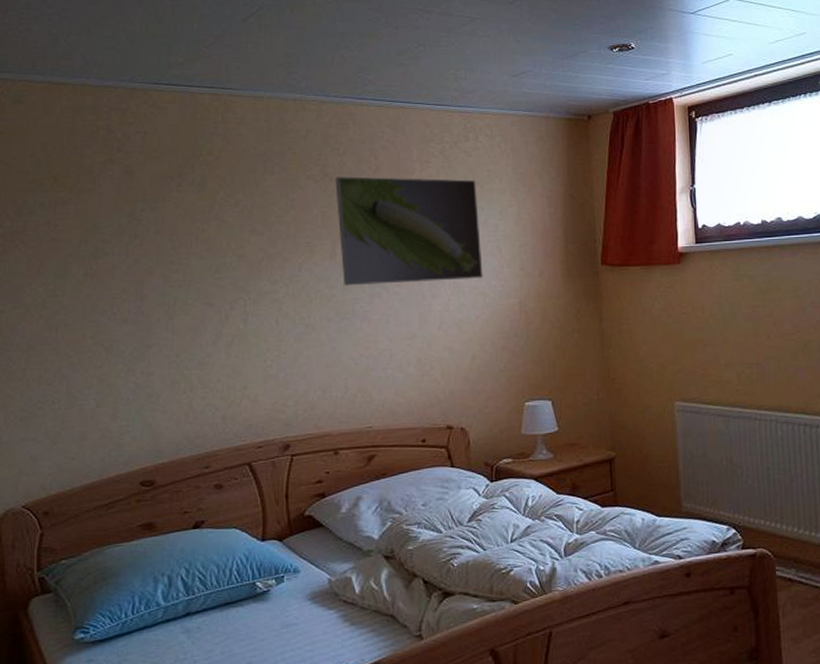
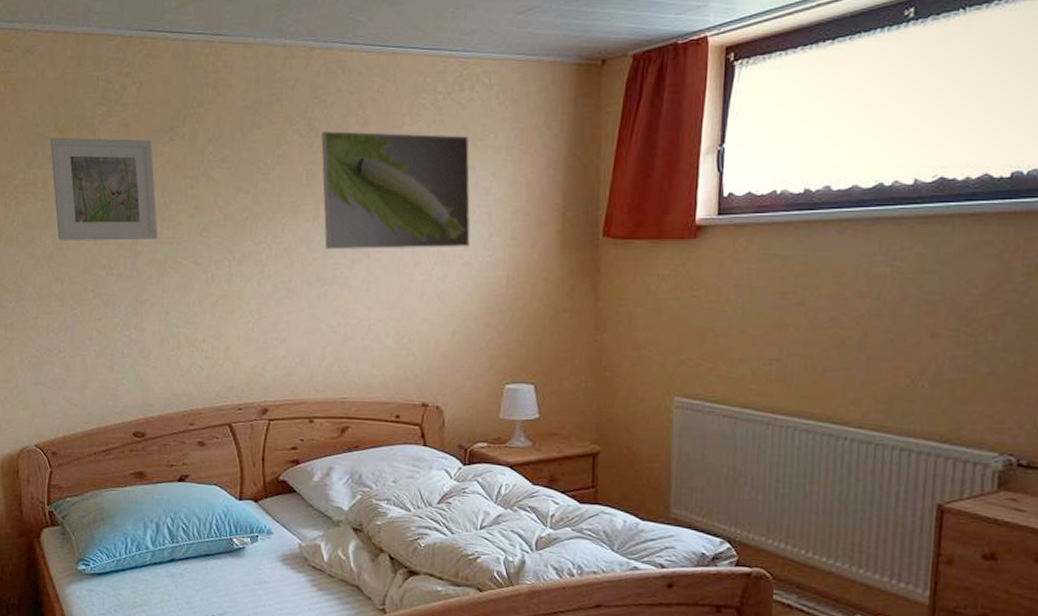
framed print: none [43,184,166,287] -> present [51,137,158,240]

